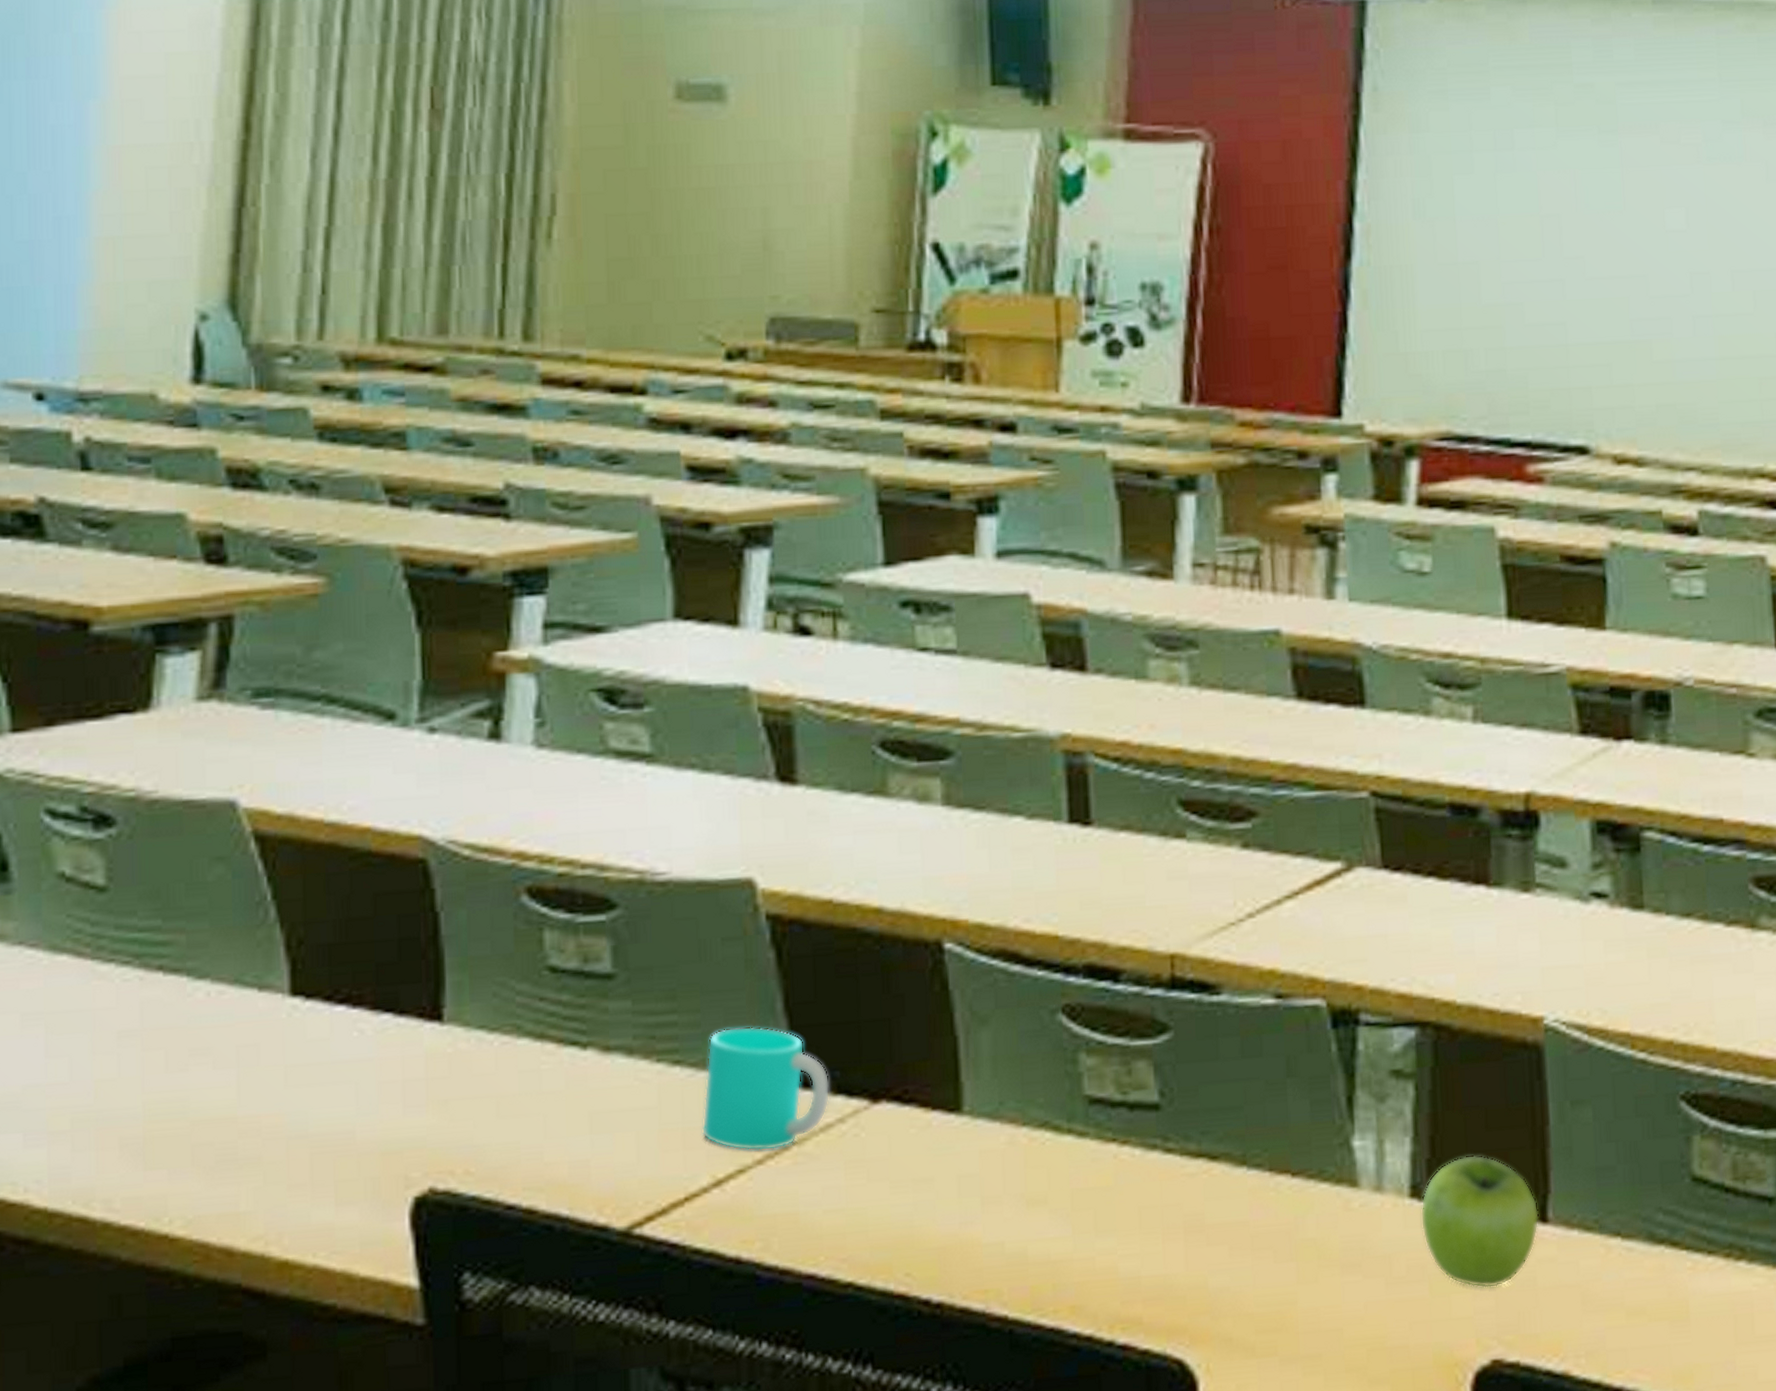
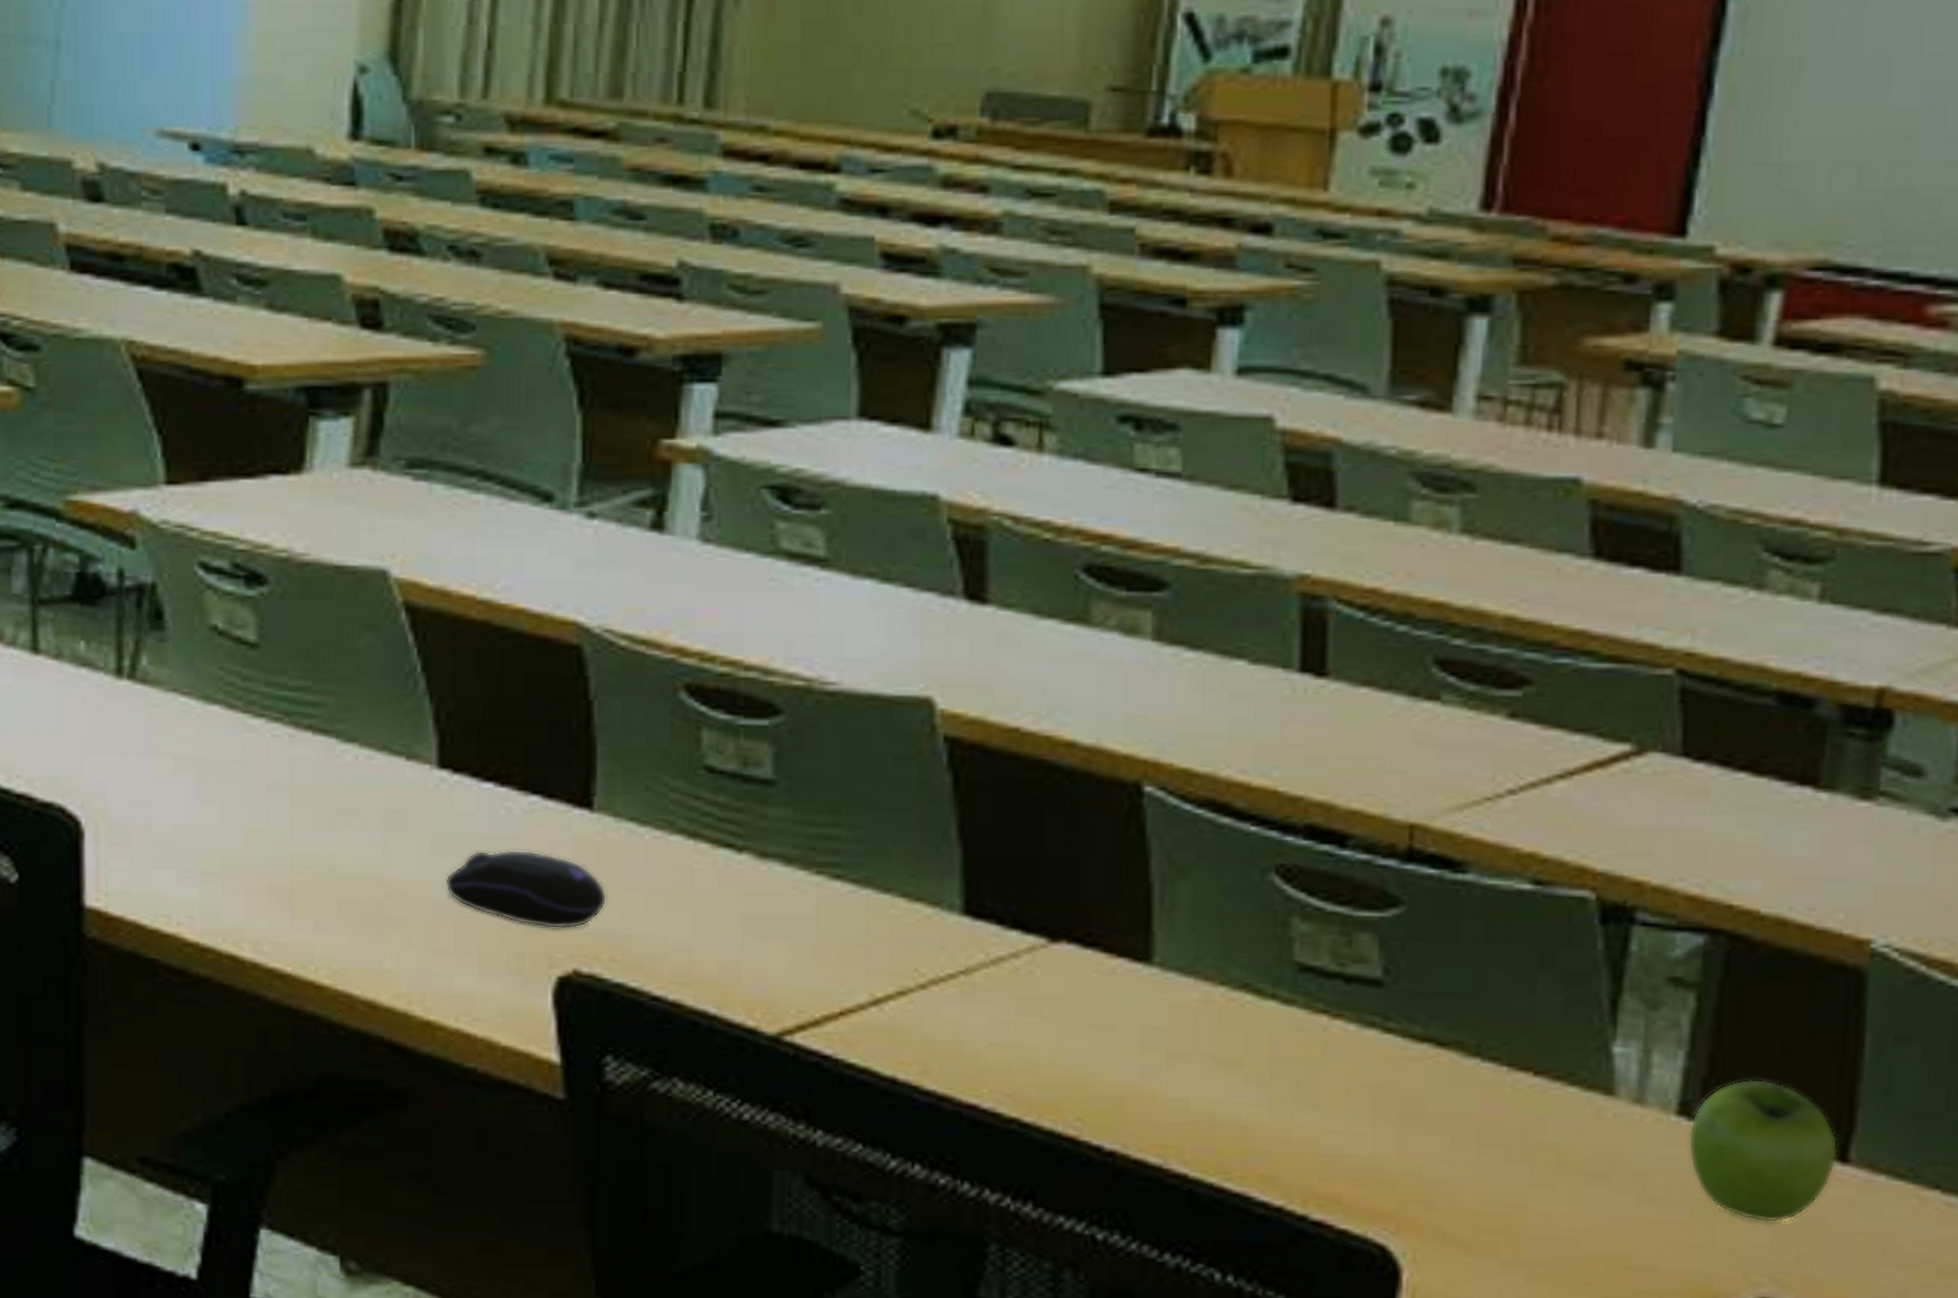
computer mouse: none [300,1070,460,1149] -> present [445,849,607,929]
cup: present [701,1026,830,1151] -> none [861,848,1005,977]

